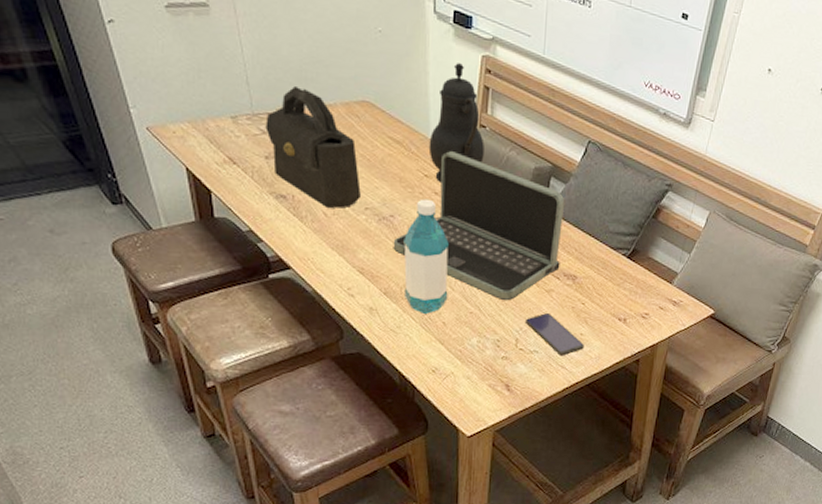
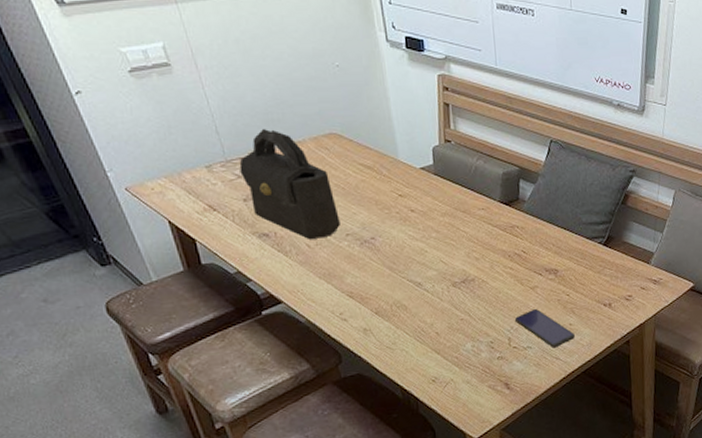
laptop: present [393,151,565,301] -> none [377,169,541,304]
water bottle: present [403,198,449,314] -> none [387,217,438,327]
coffeepot: present [428,63,484,182] -> none [398,85,453,200]

